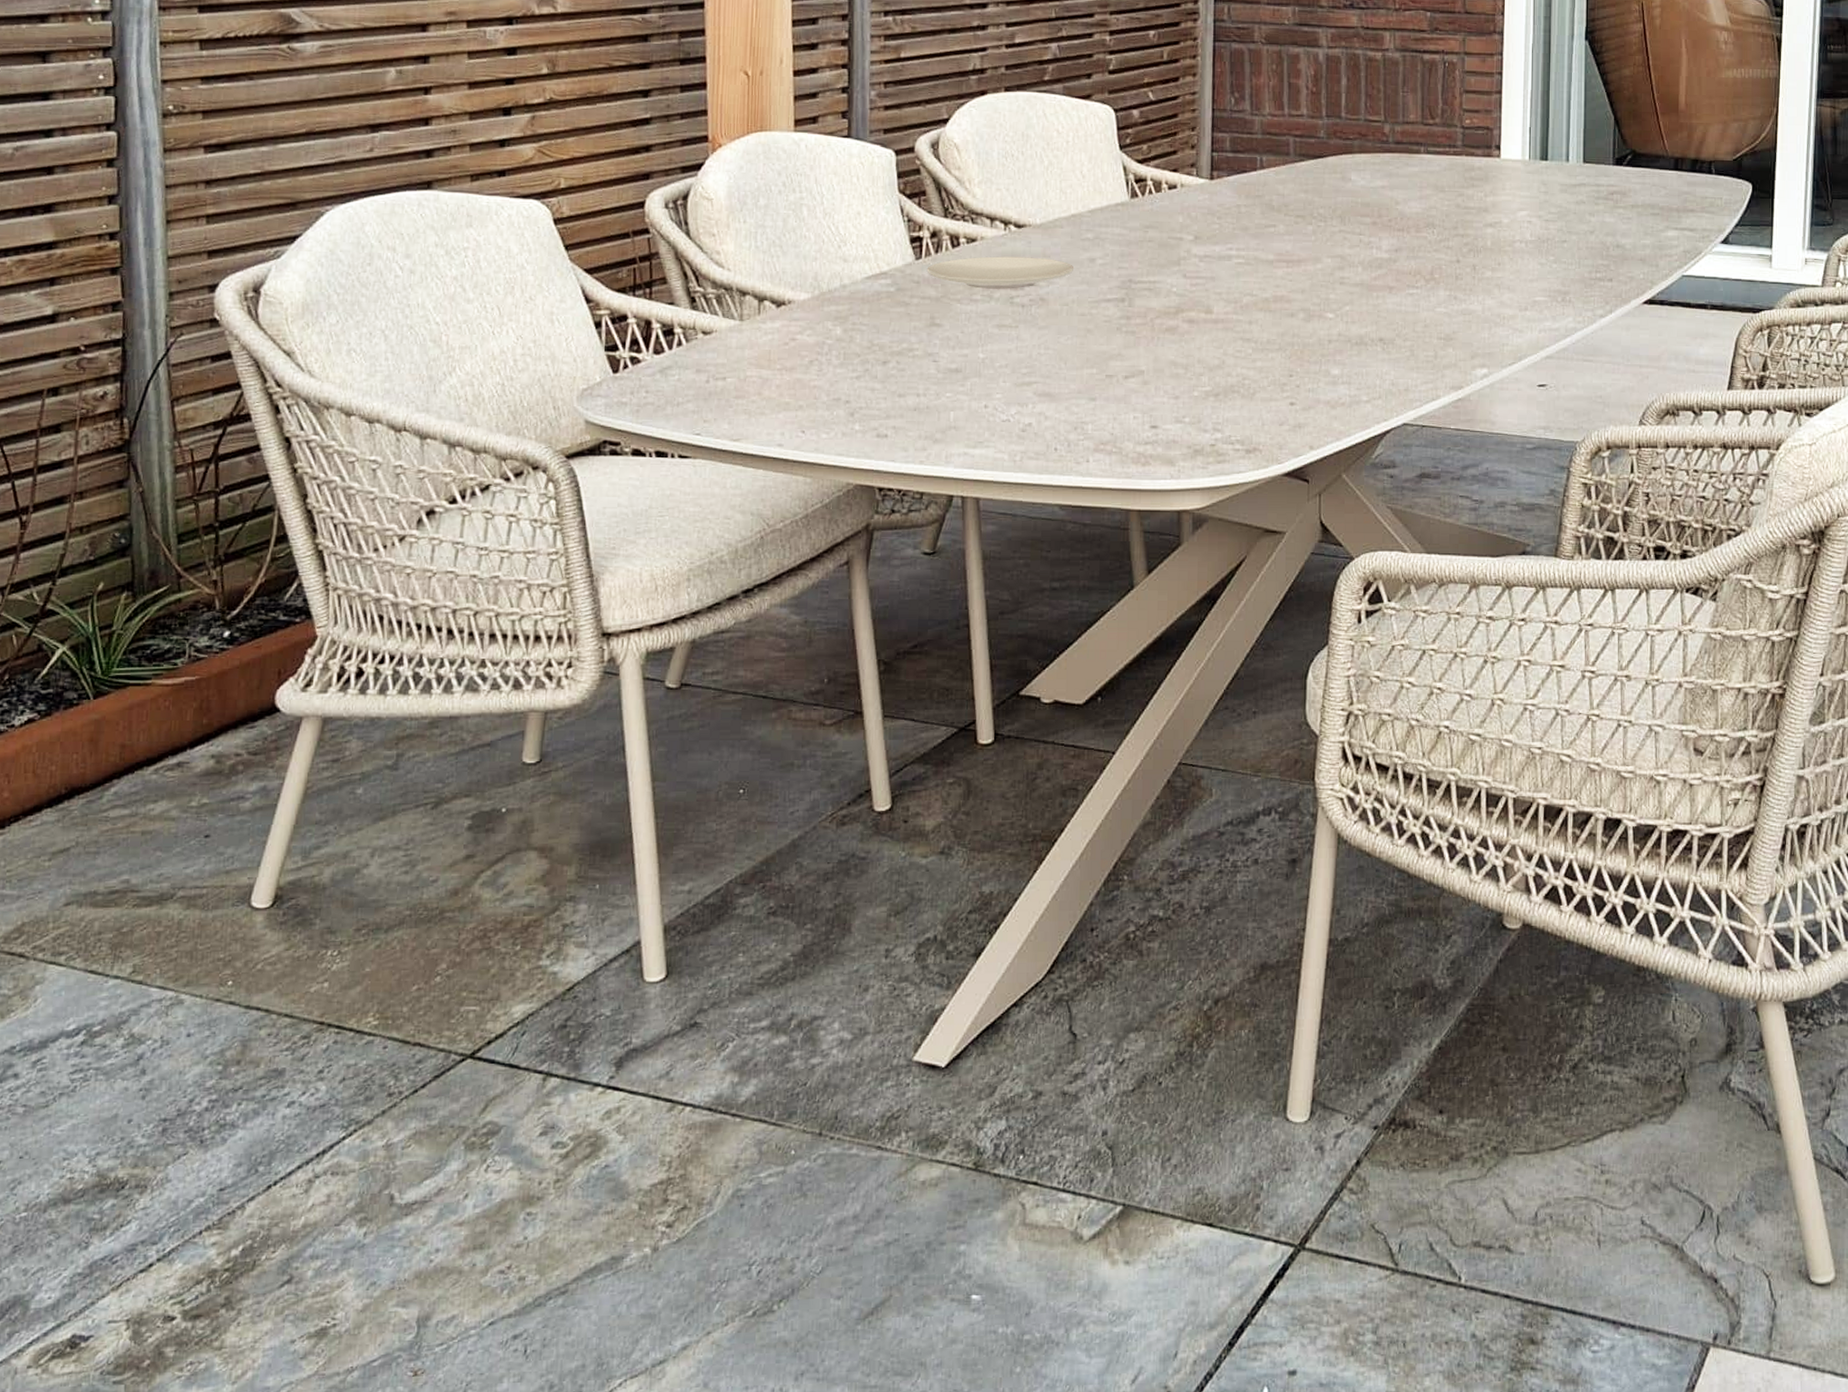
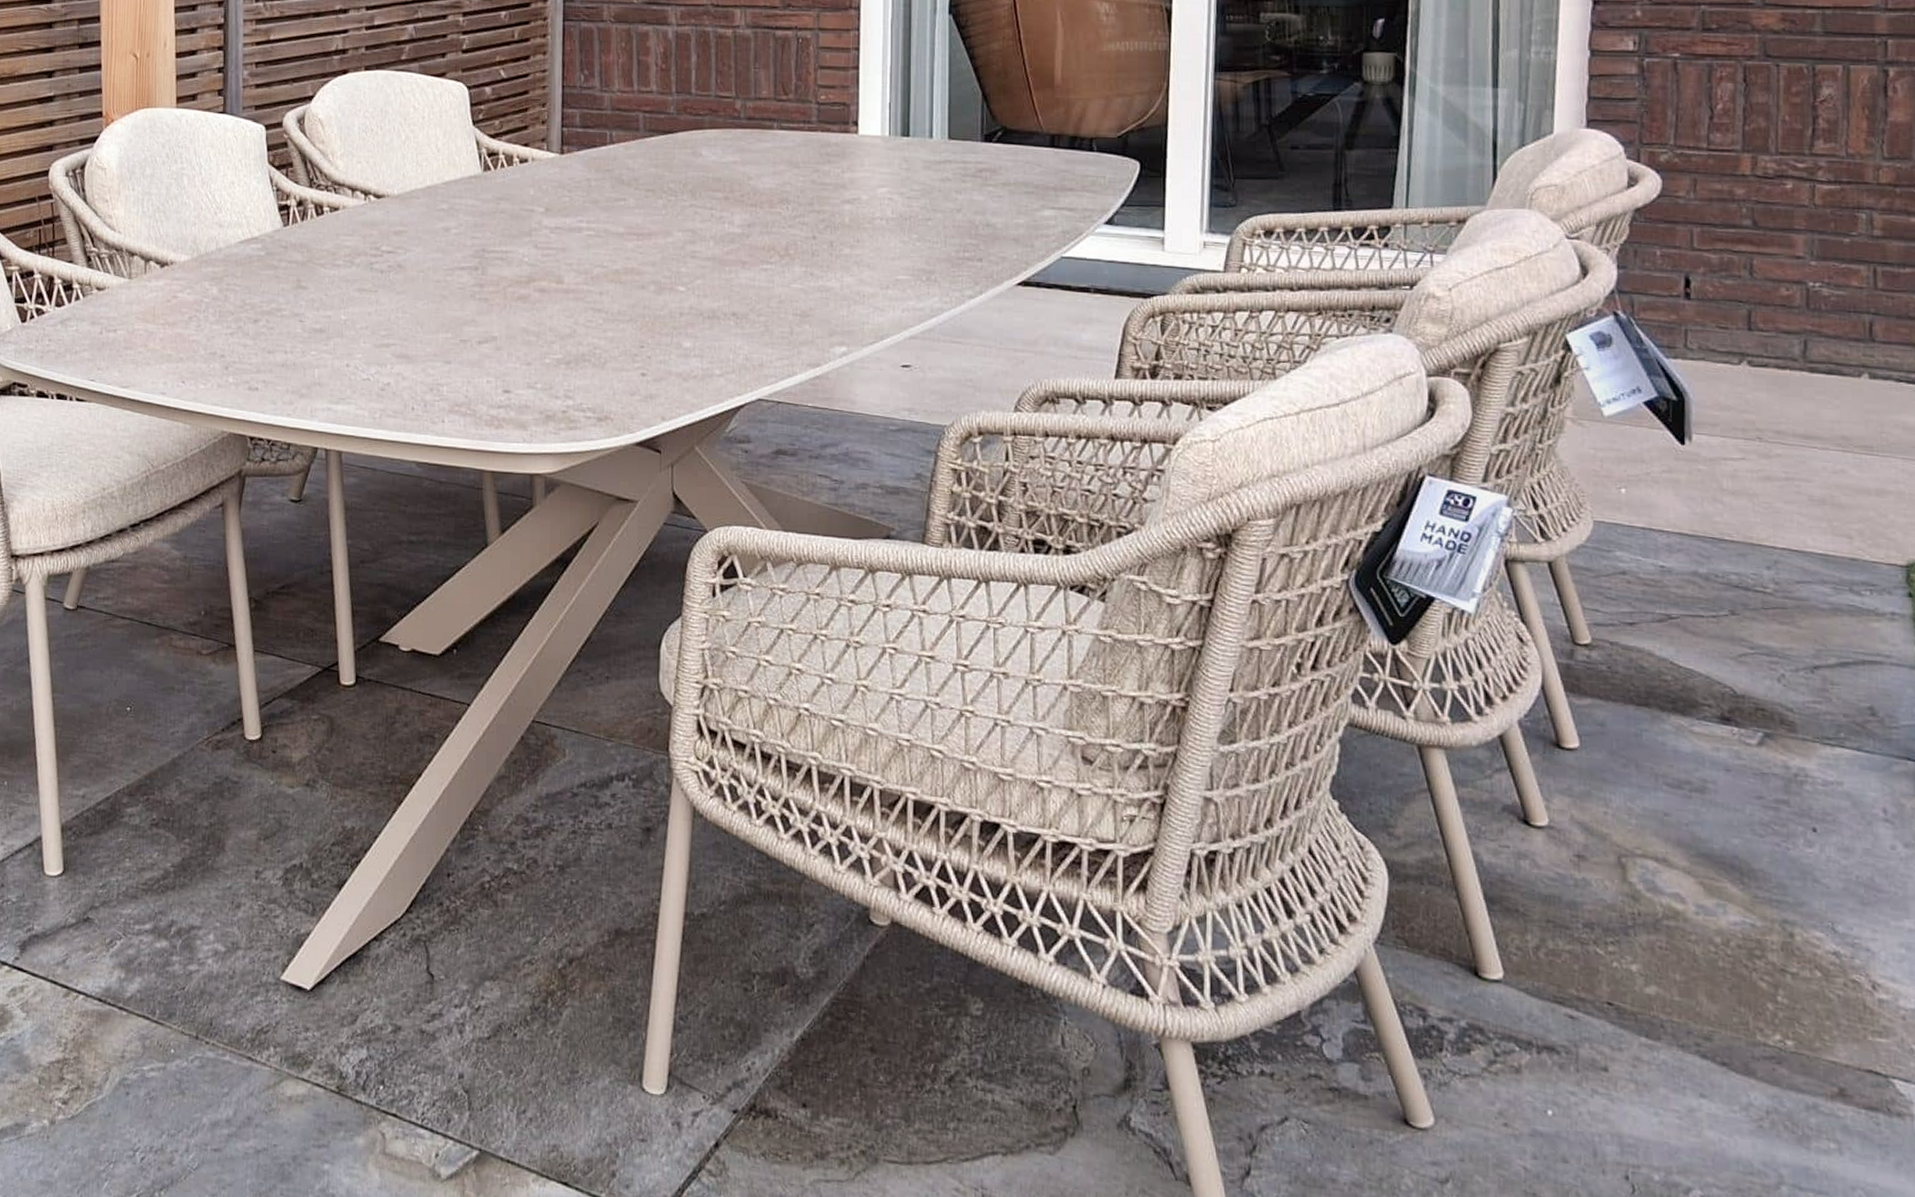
plate: present [926,256,1075,289] -> none [293,224,430,256]

